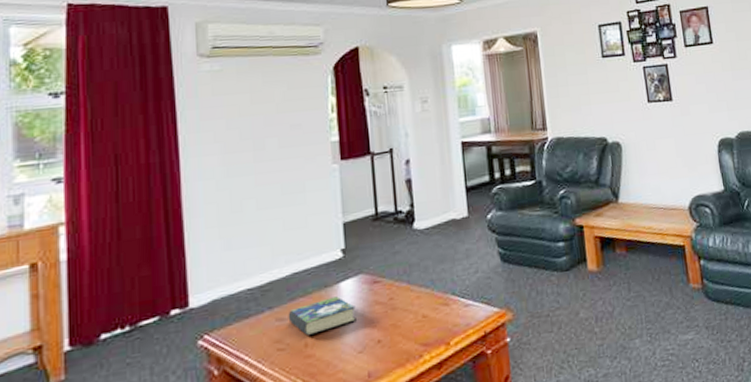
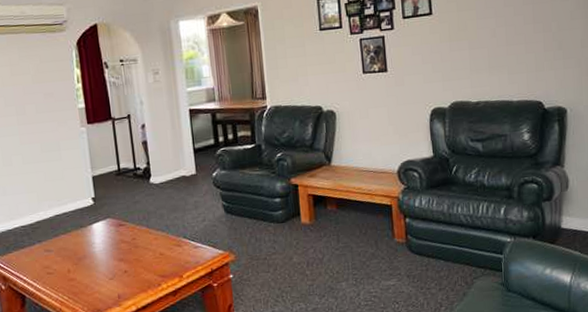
book: present [288,296,356,337] -> none [53,235,107,265]

